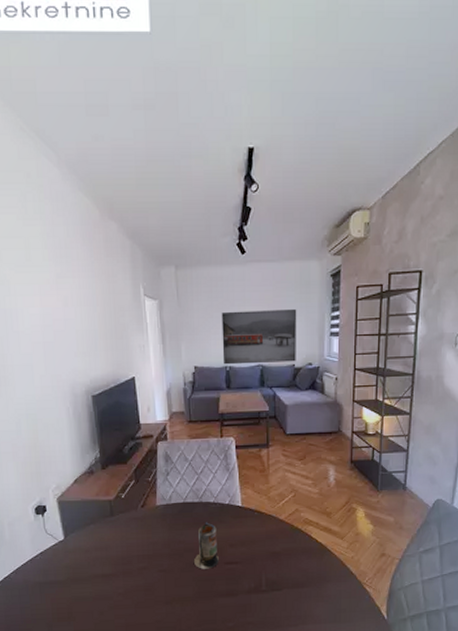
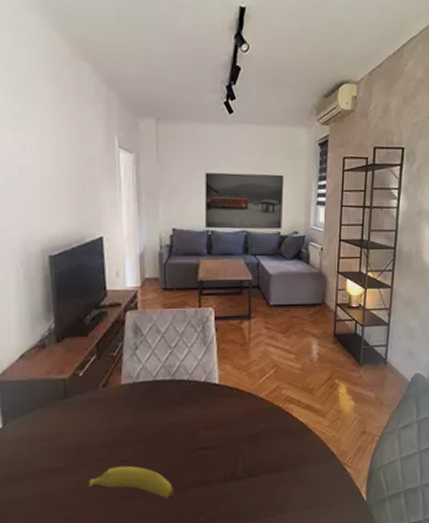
fruit: none [132,575,206,605] -> present [86,465,174,498]
can: present [194,522,219,569] -> none [163,402,191,457]

